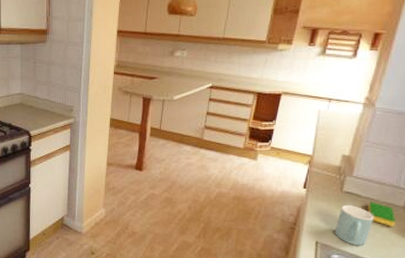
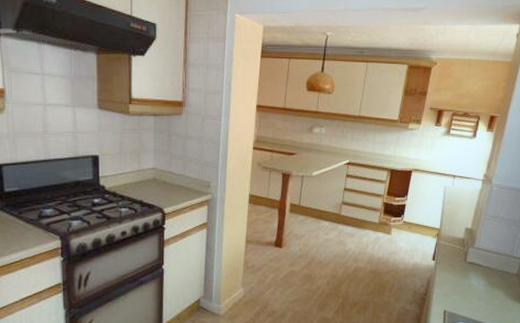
mug: present [334,205,374,246] -> none [460,275,493,312]
dish sponge: present [367,201,396,226] -> none [487,270,511,293]

